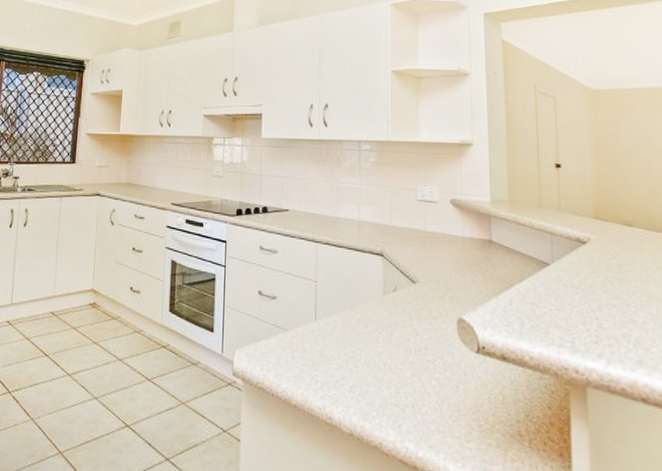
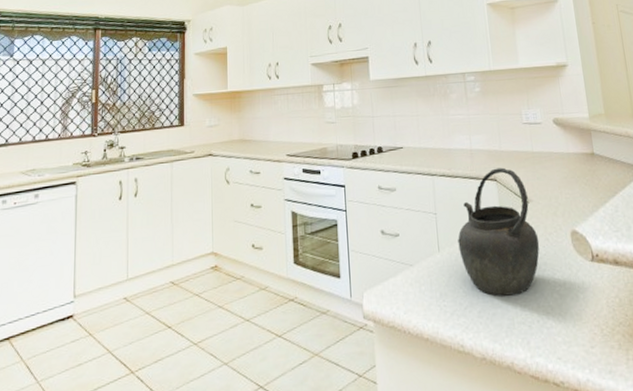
kettle: none [336,243,422,376] -> present [458,167,540,296]

